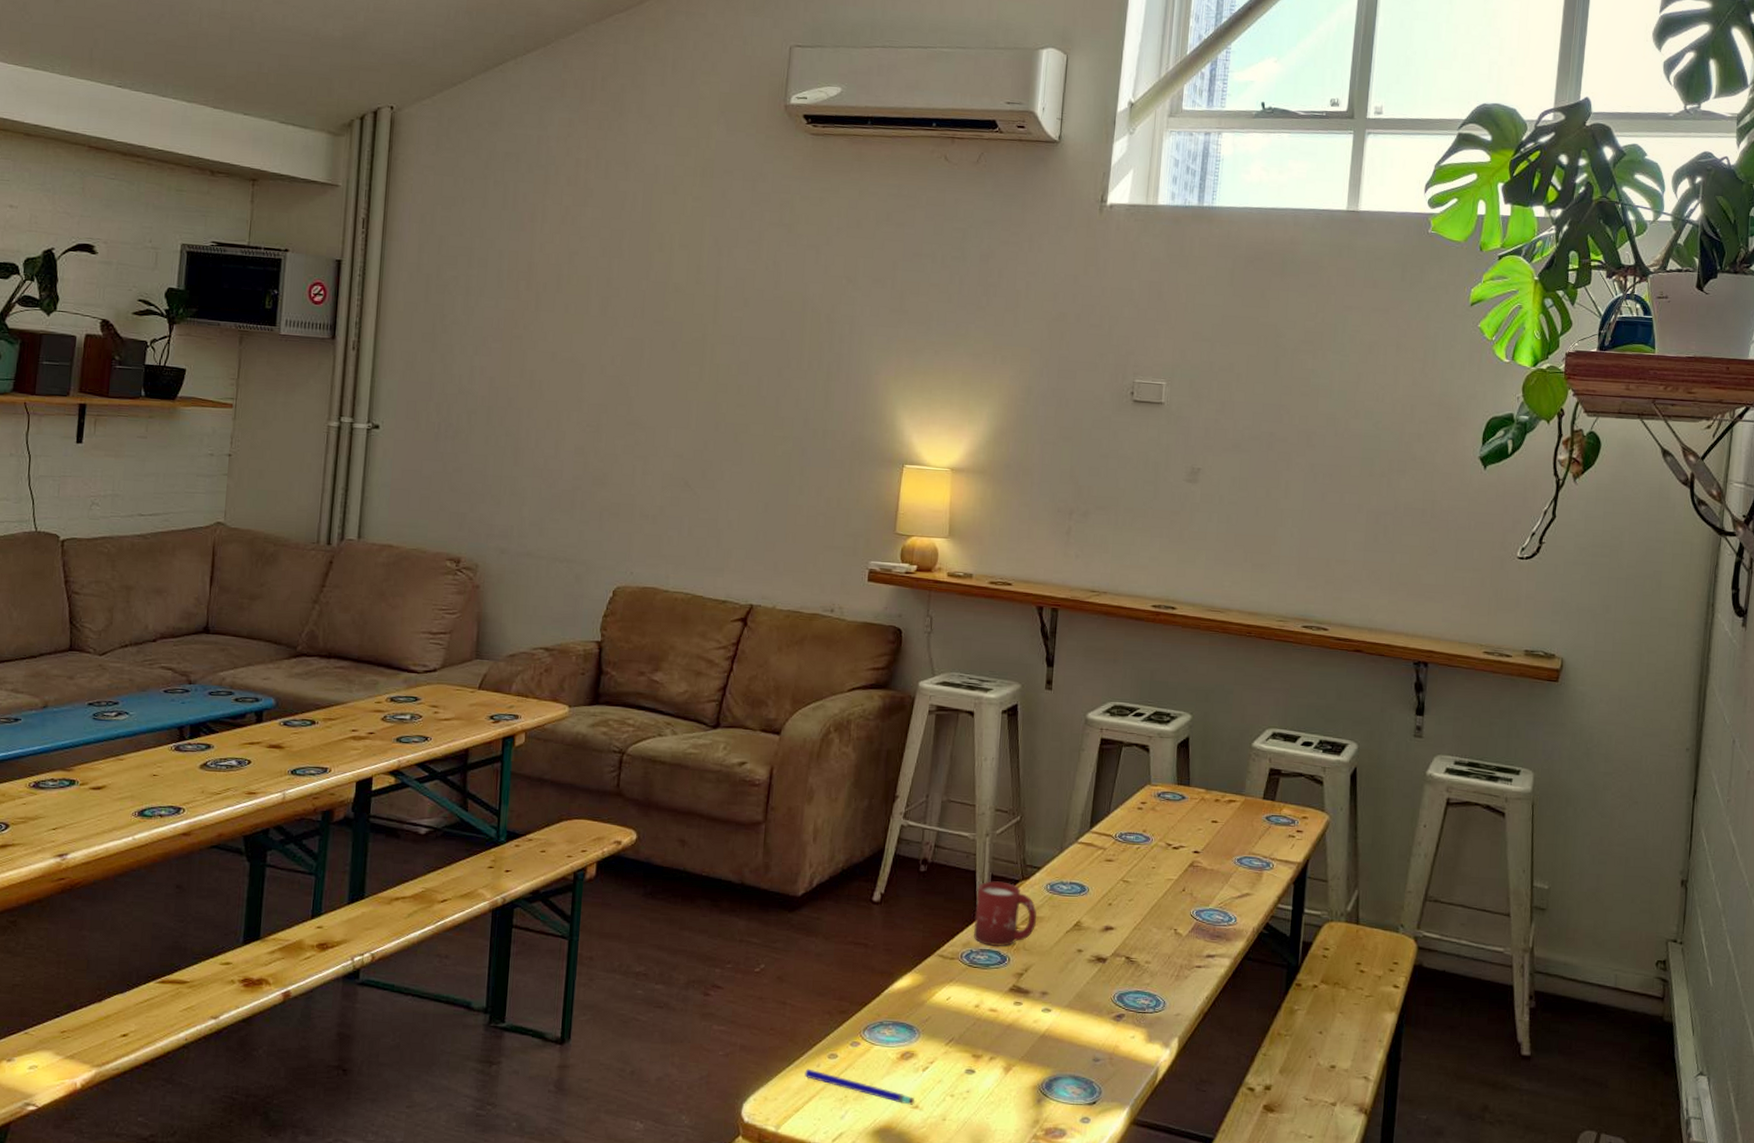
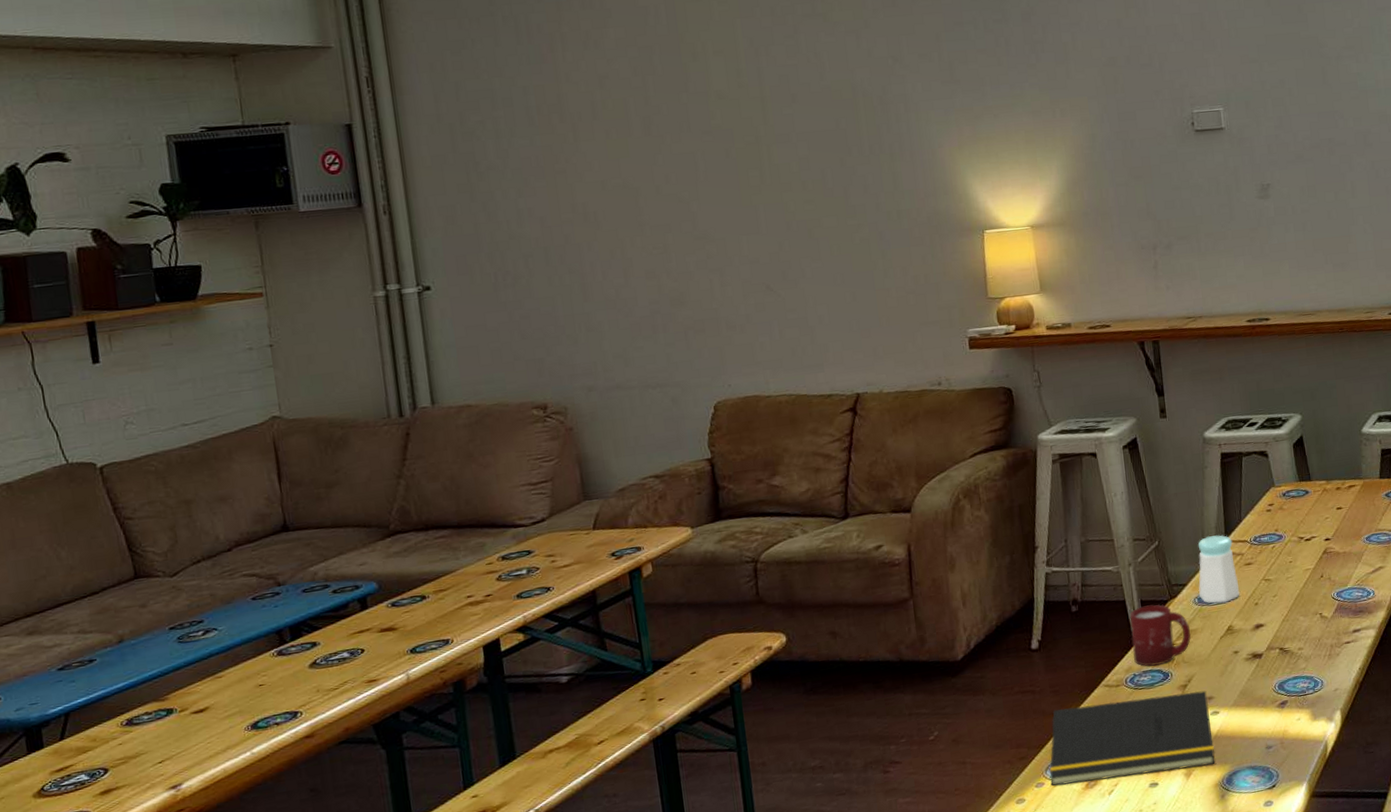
notepad: none [866,969,1042,1064] -> present [1050,690,1215,786]
salt shaker: none [1053,822,1097,897] -> present [1197,534,1240,604]

